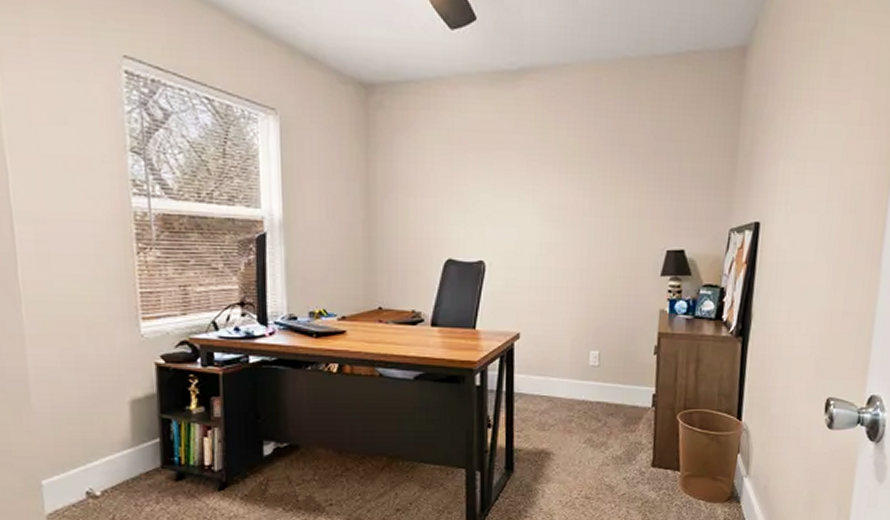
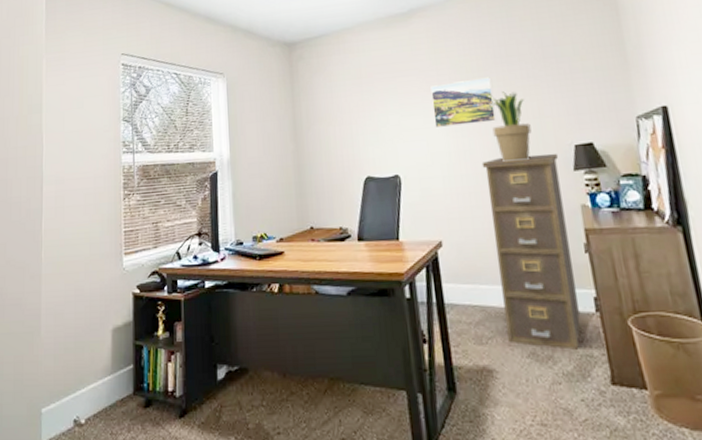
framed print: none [530,165,597,216] -> present [430,77,497,129]
filing cabinet: none [569,254,650,438] -> present [481,153,580,350]
potted plant: none [589,184,629,260] -> present [486,91,532,162]

